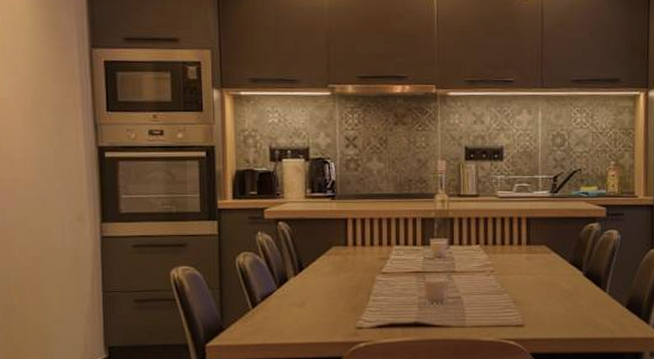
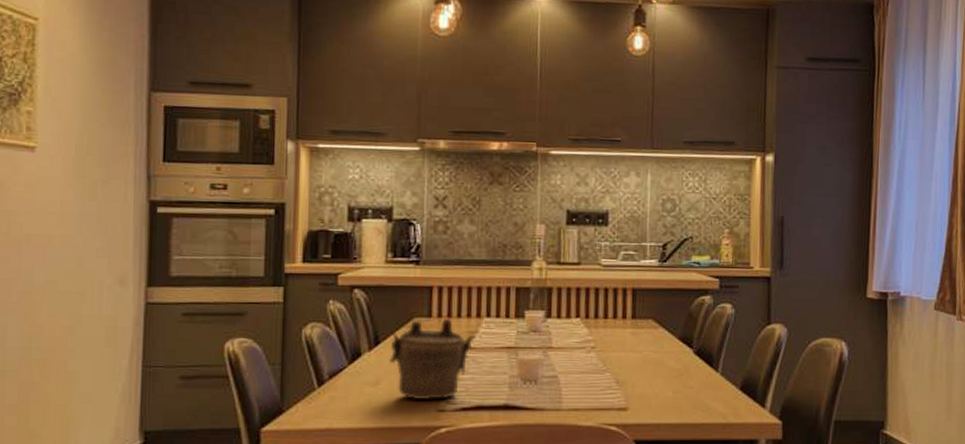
teapot: none [312,246,387,319] -> present [389,318,476,400]

